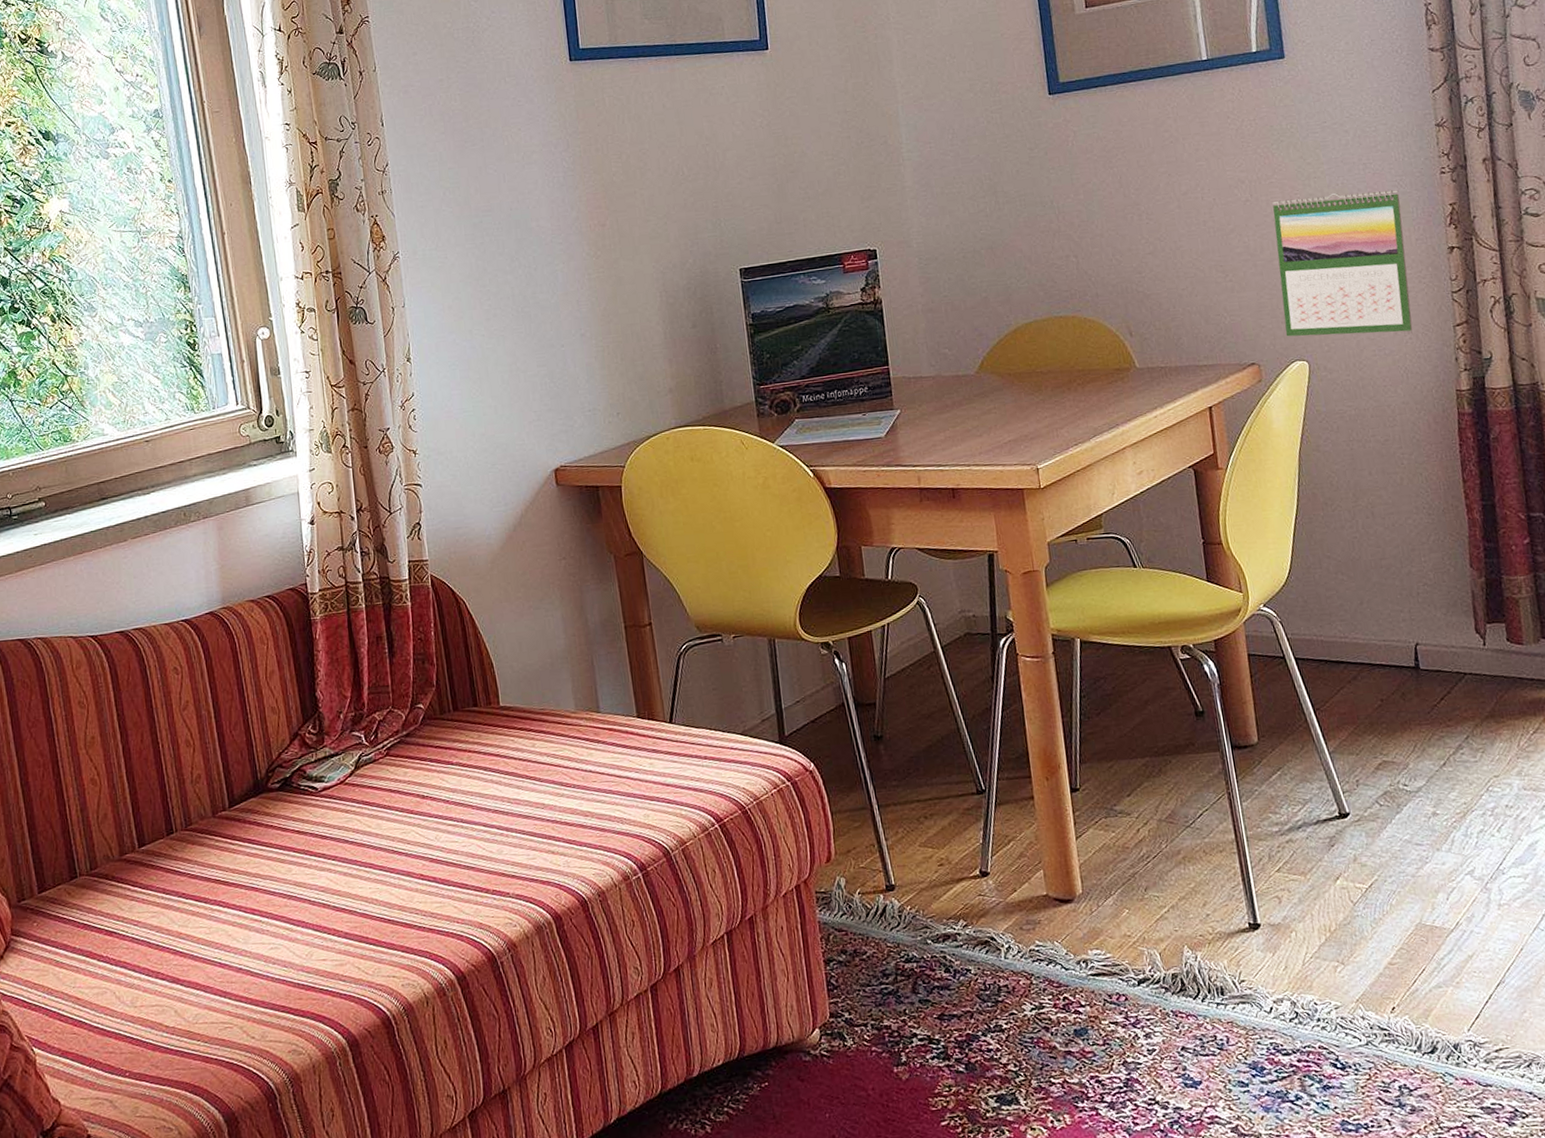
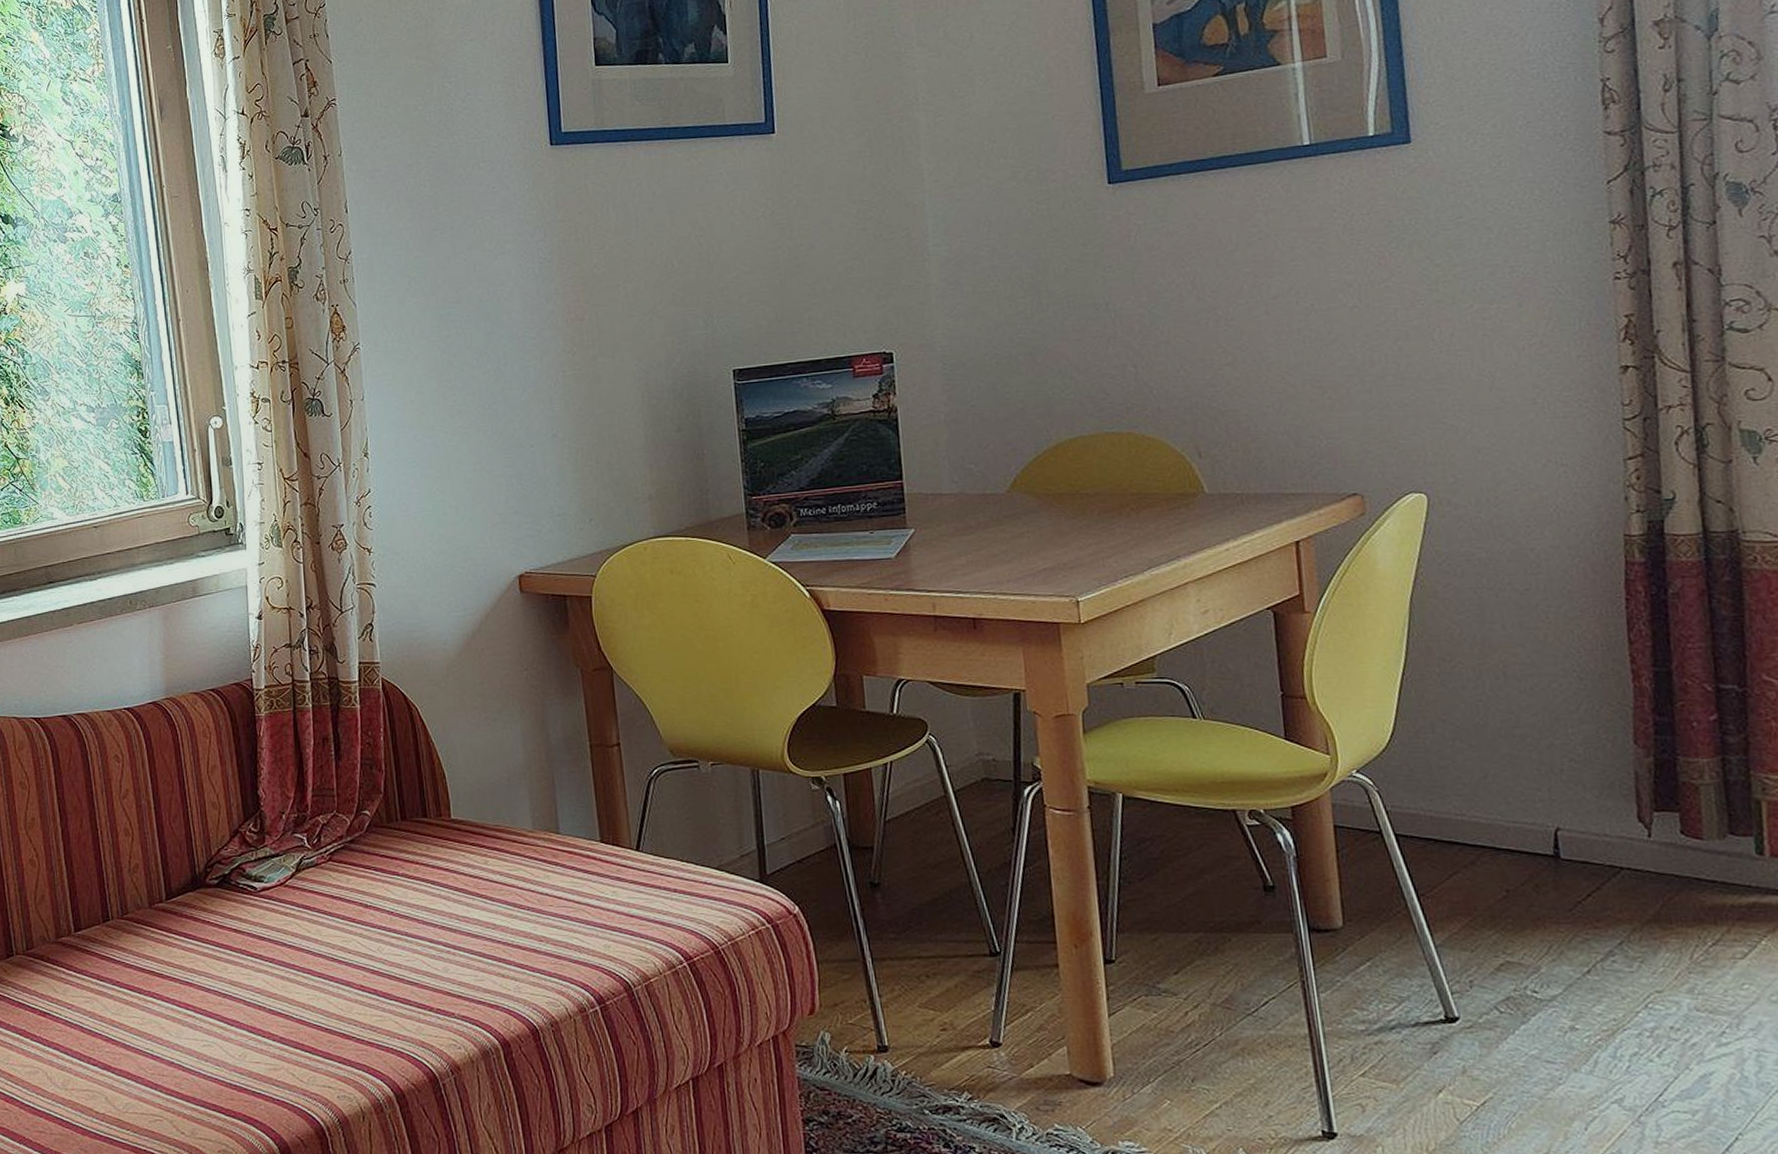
calendar: present [1272,190,1413,337] -> none [1387,297,1569,465]

